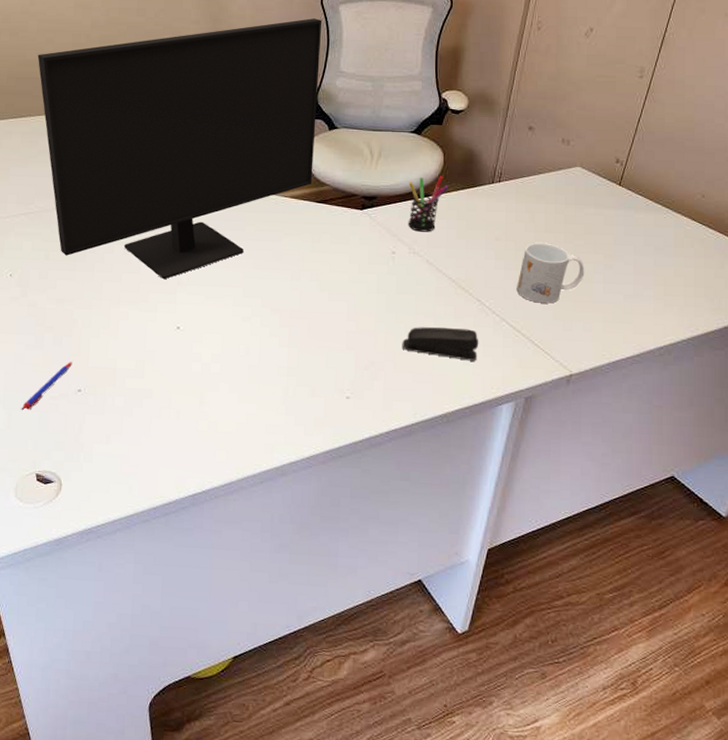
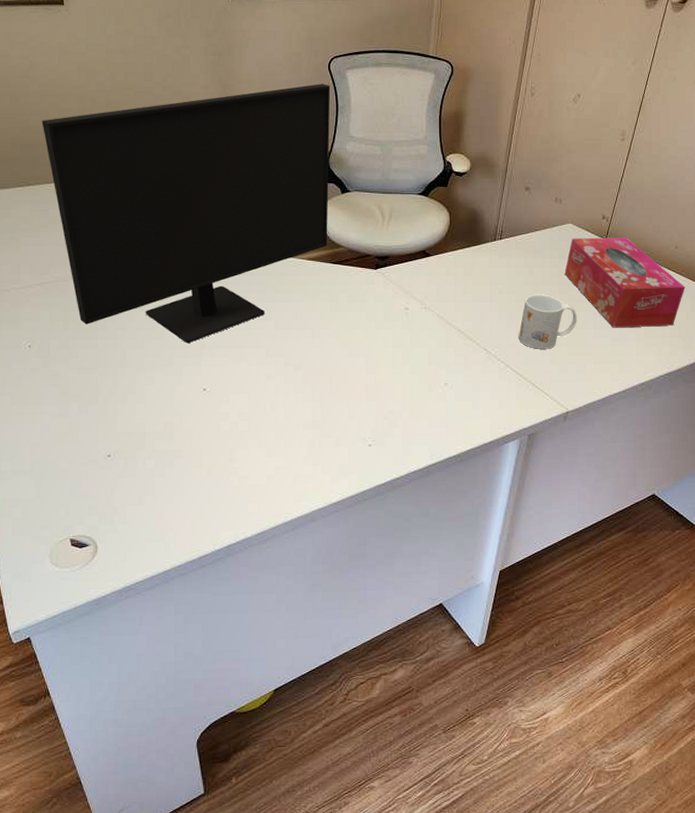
pen: present [21,361,73,411] -> none [50,427,100,479]
stapler: present [402,327,479,361] -> none [417,376,487,405]
pen holder: present [408,176,449,232] -> none [418,235,455,288]
tissue box: none [571,182,713,284] -> present [564,237,685,328]

